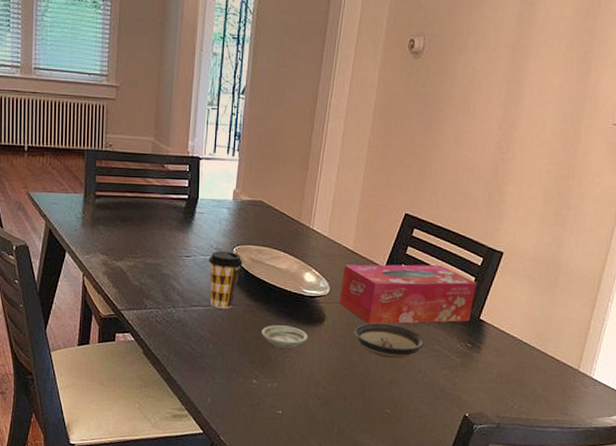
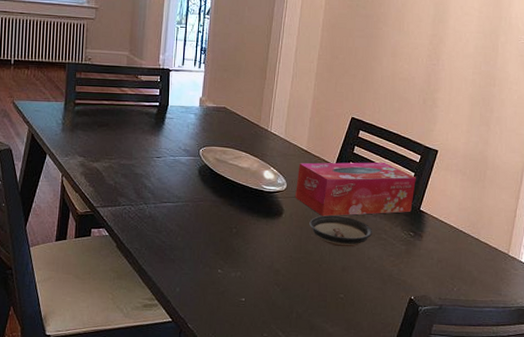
coffee cup: present [209,250,243,309] -> none [177,152,208,204]
saucer: present [261,325,308,349] -> none [225,218,268,240]

